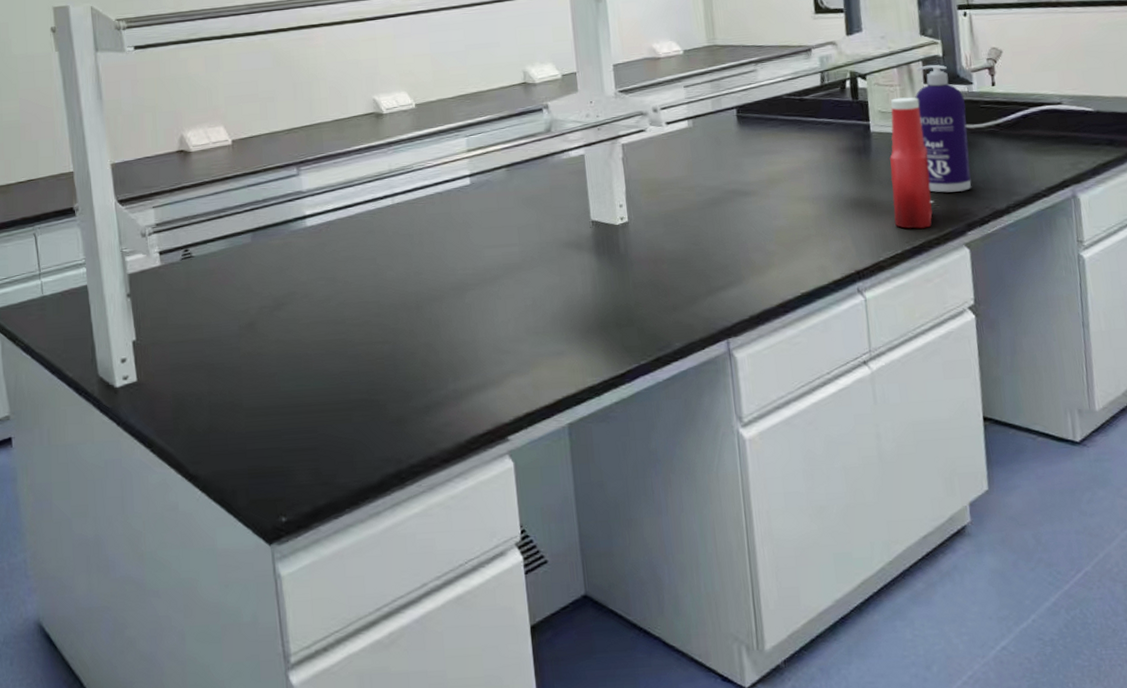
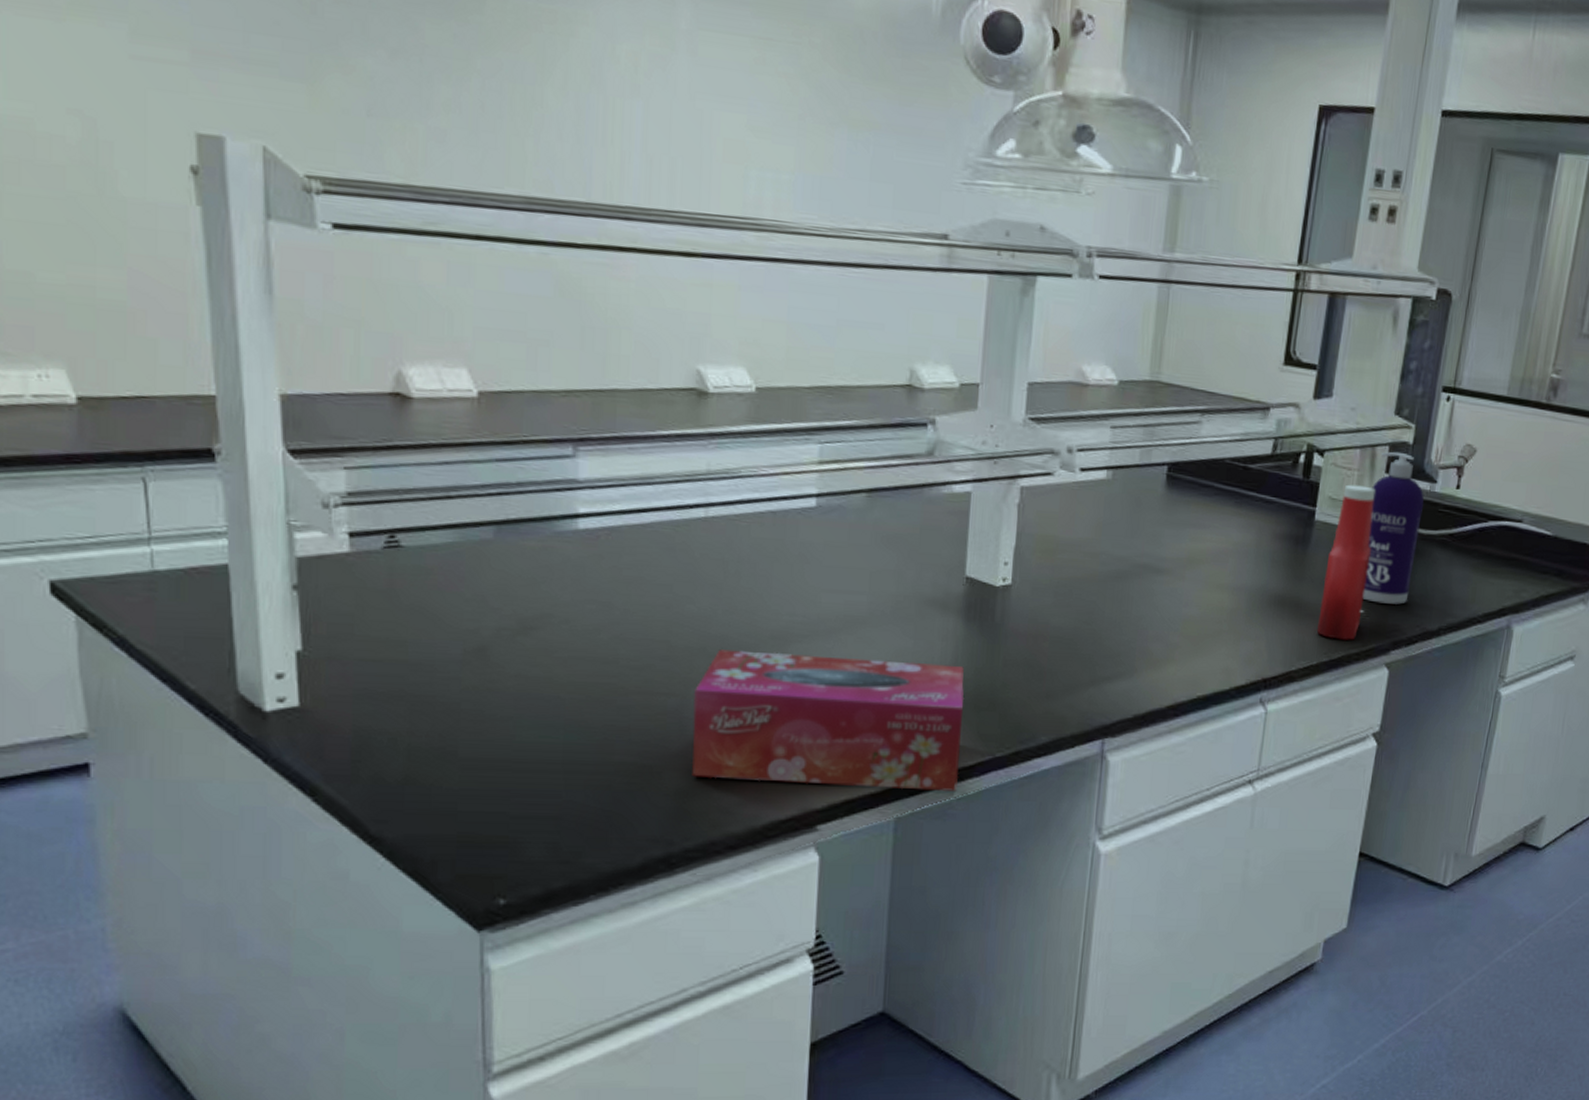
tissue box: none [401,292,614,406] -> present [692,649,965,791]

